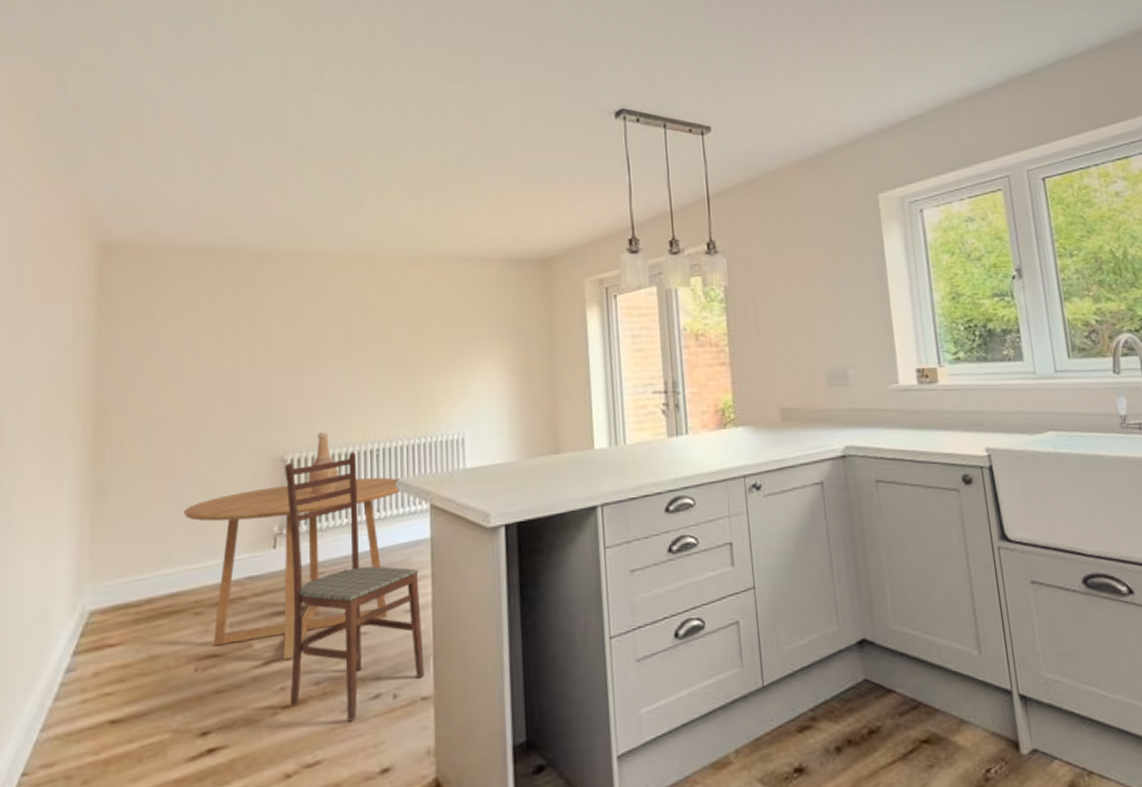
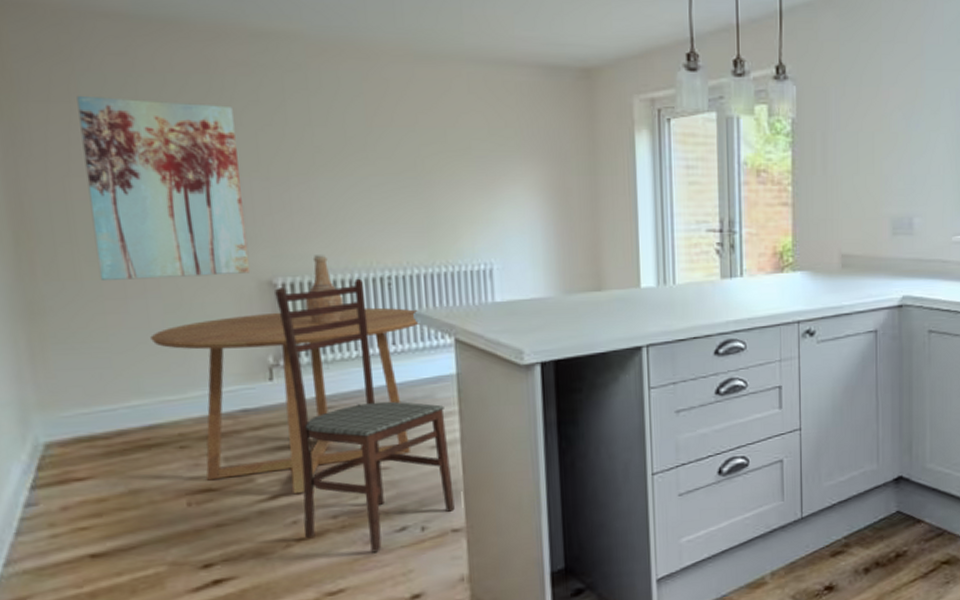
wall art: none [152,312,267,463] -> present [77,95,251,280]

